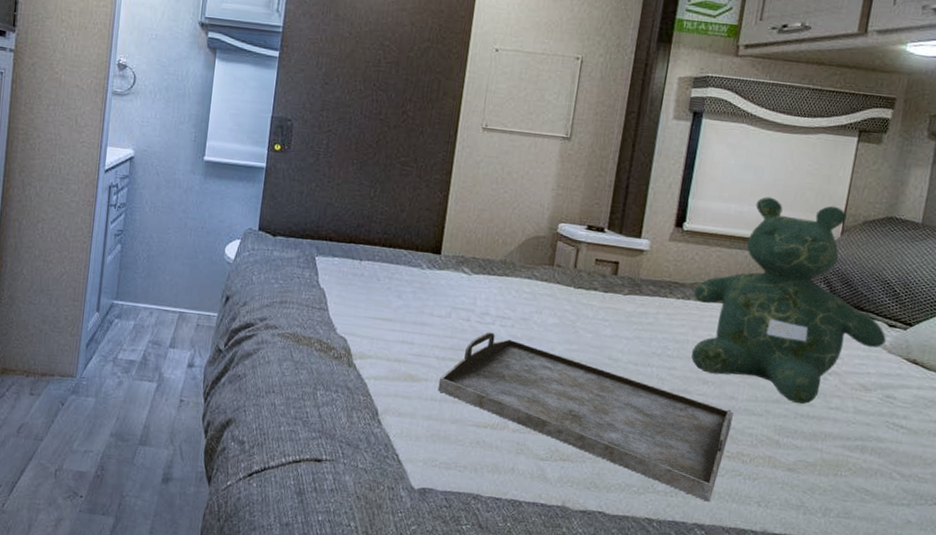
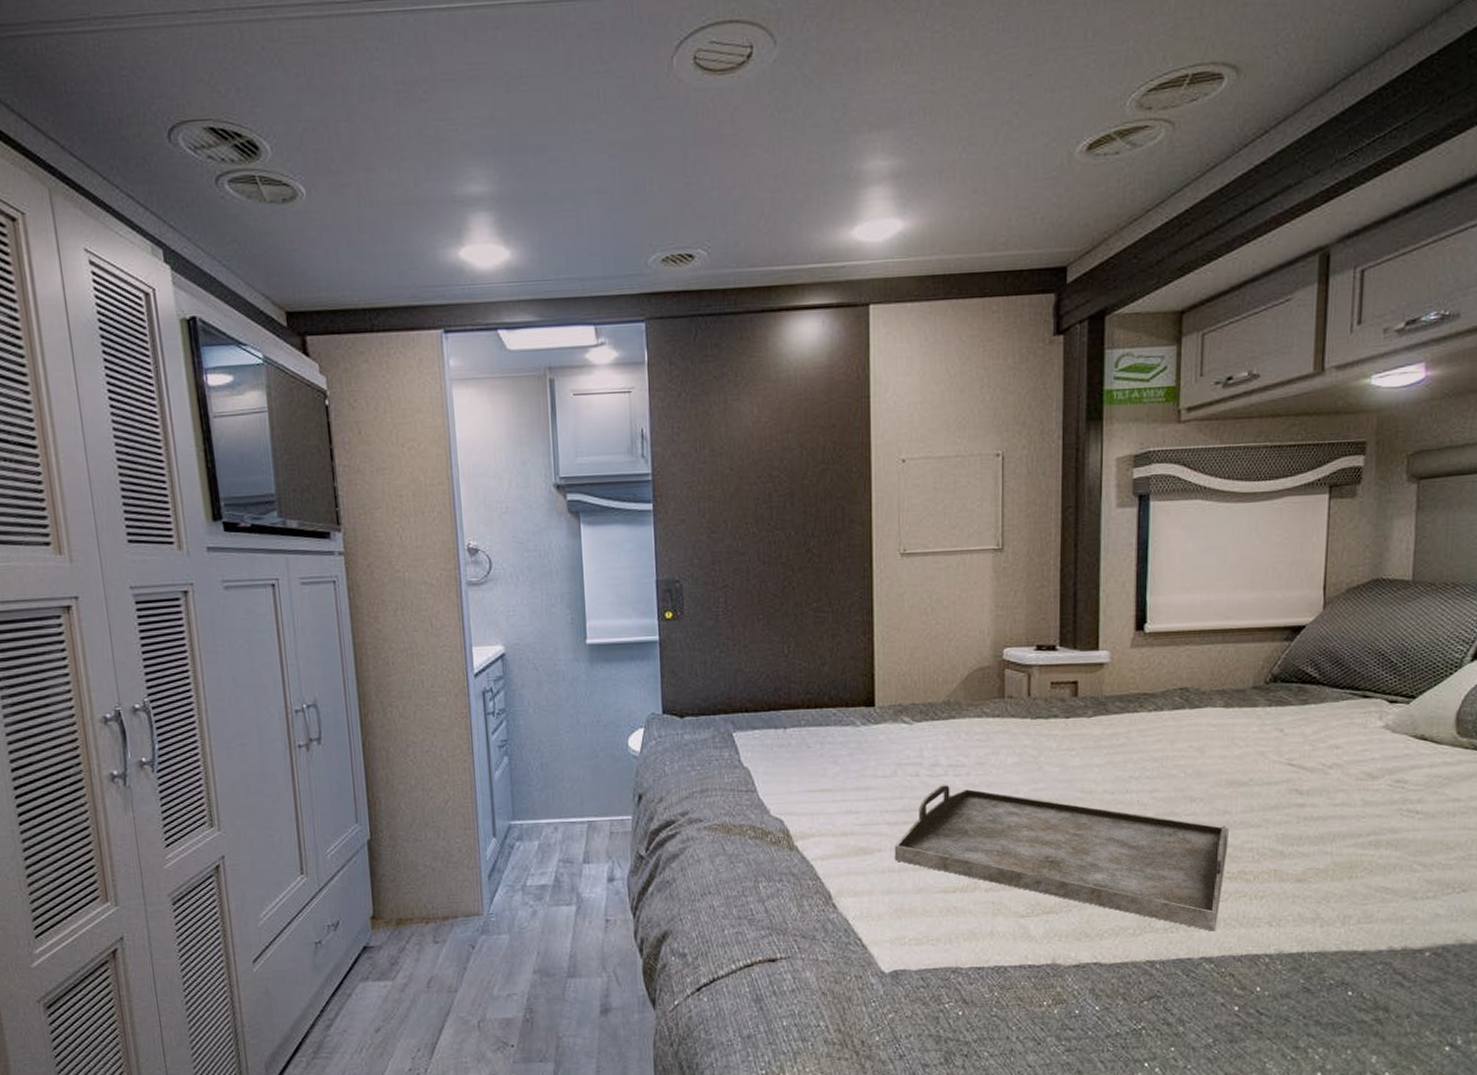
teddy bear: present [691,197,886,405] -> none [1166,577,1388,806]

